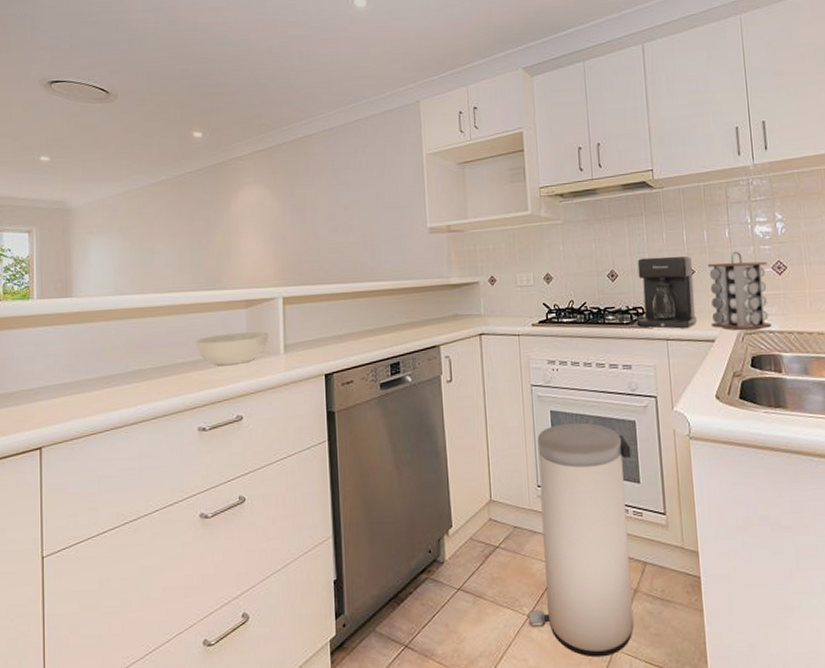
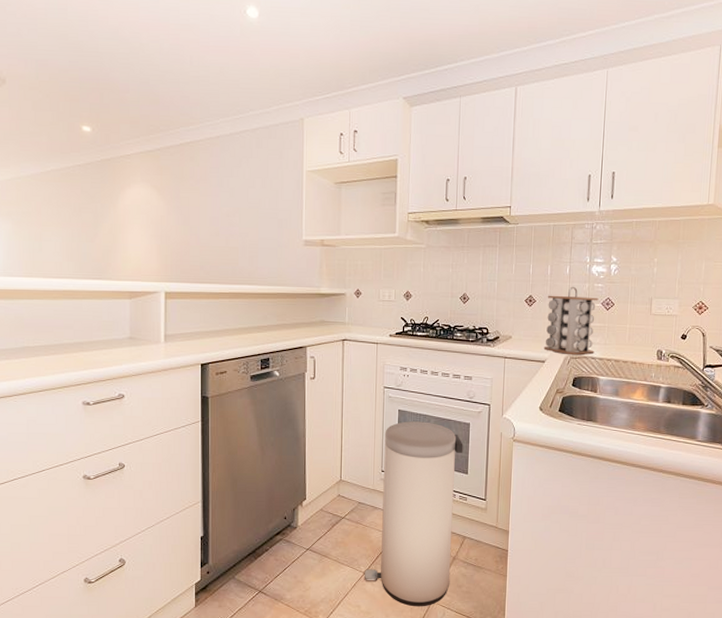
bowl: present [195,332,270,365] -> none [81,321,151,349]
coffee maker: present [637,256,697,329] -> none [481,285,534,350]

